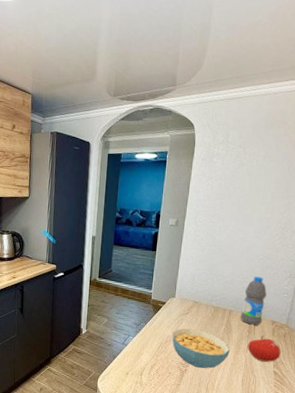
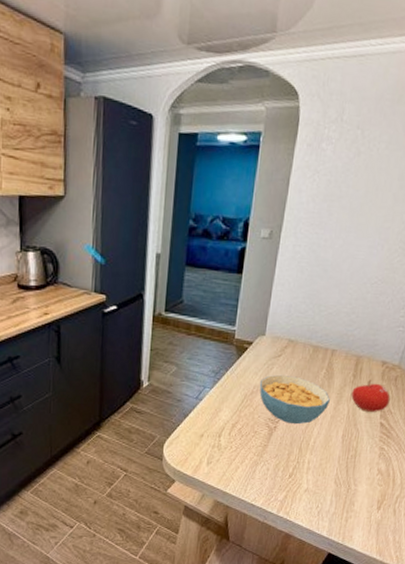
water bottle: present [240,276,267,325] -> none [344,305,379,368]

